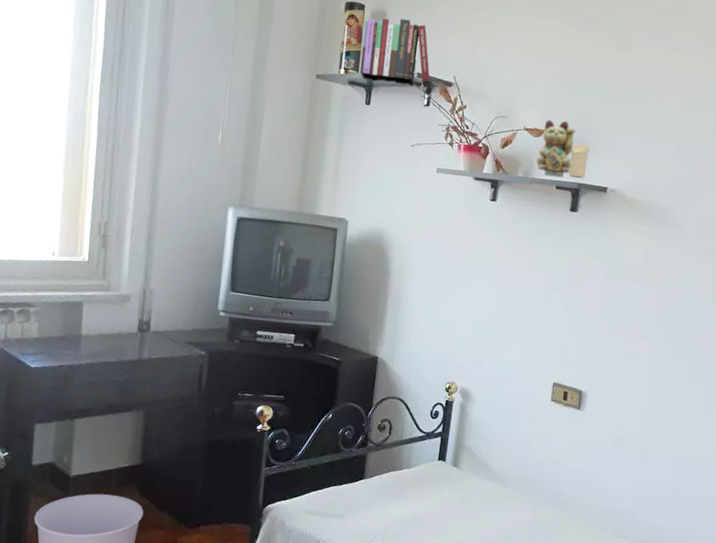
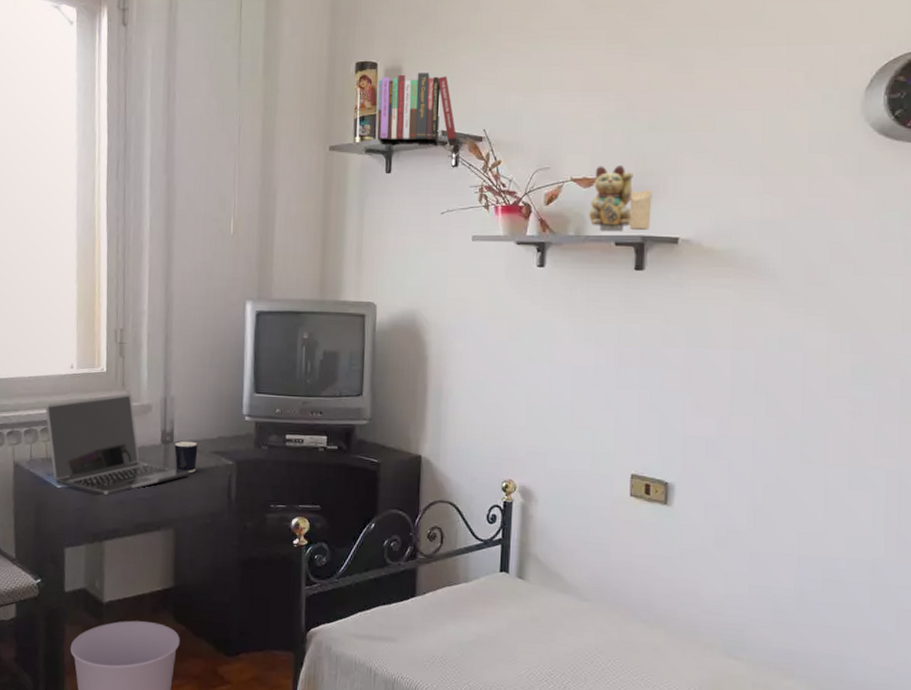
laptop: none [23,283,163,378] -> present [45,393,190,496]
mug: none [149,330,174,361] -> present [173,441,198,474]

